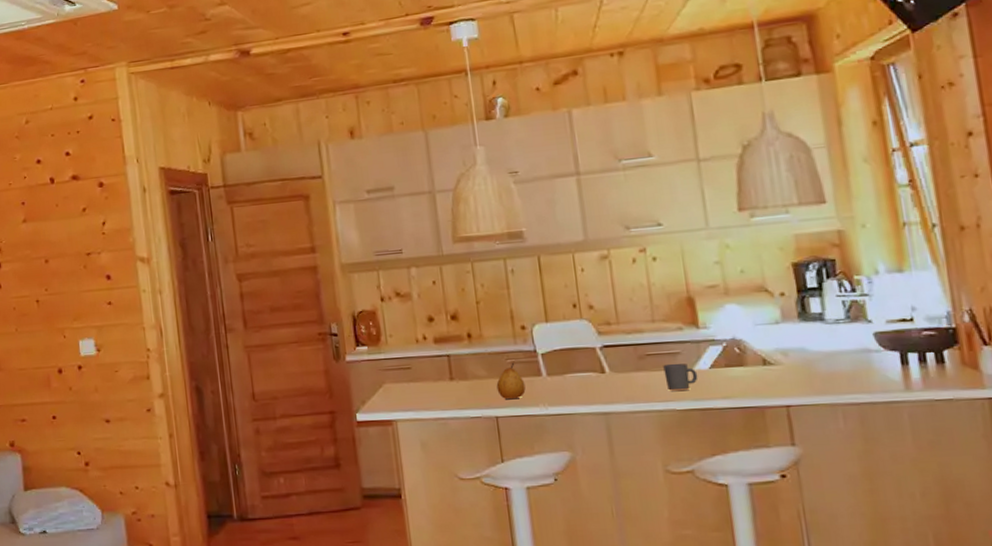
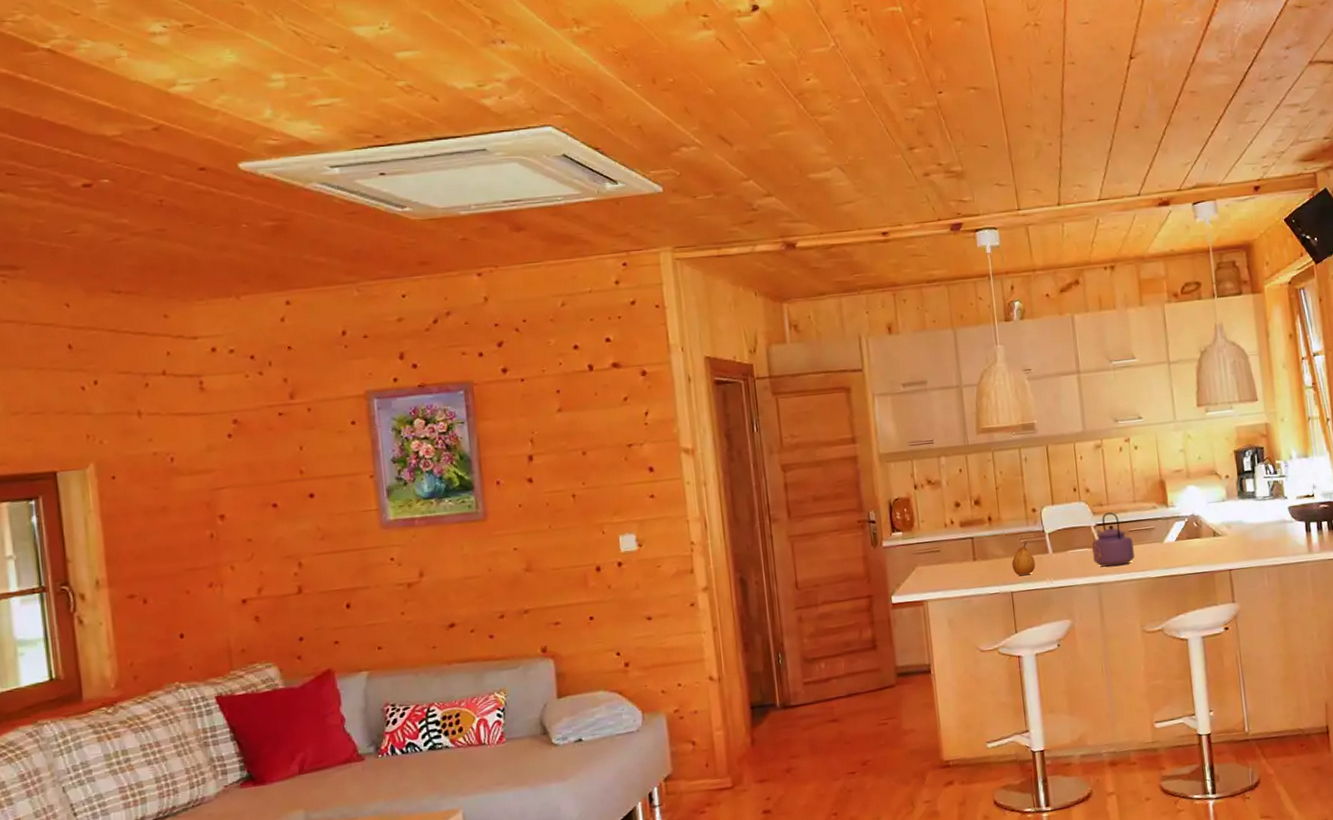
kettle: none [597,332,655,395] -> present [1092,511,1135,567]
mug: present [663,363,698,392] -> none [1142,537,1167,562]

